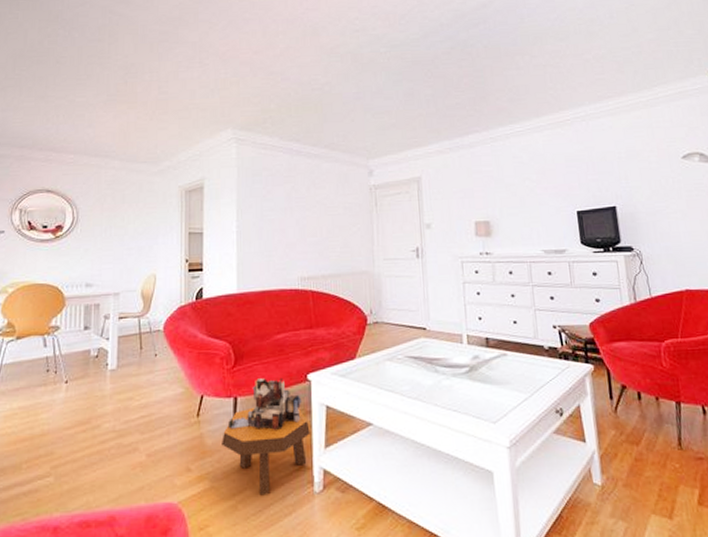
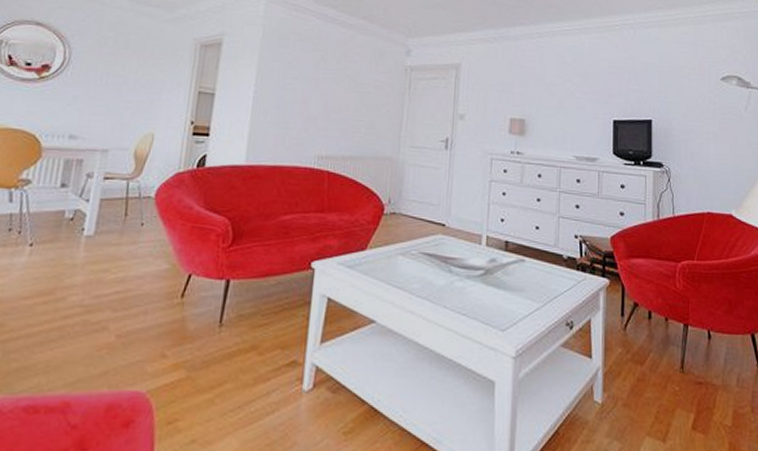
footstool: present [222,407,310,496] -> none [205,292,307,390]
ruined building: present [229,377,302,430] -> none [216,261,302,320]

